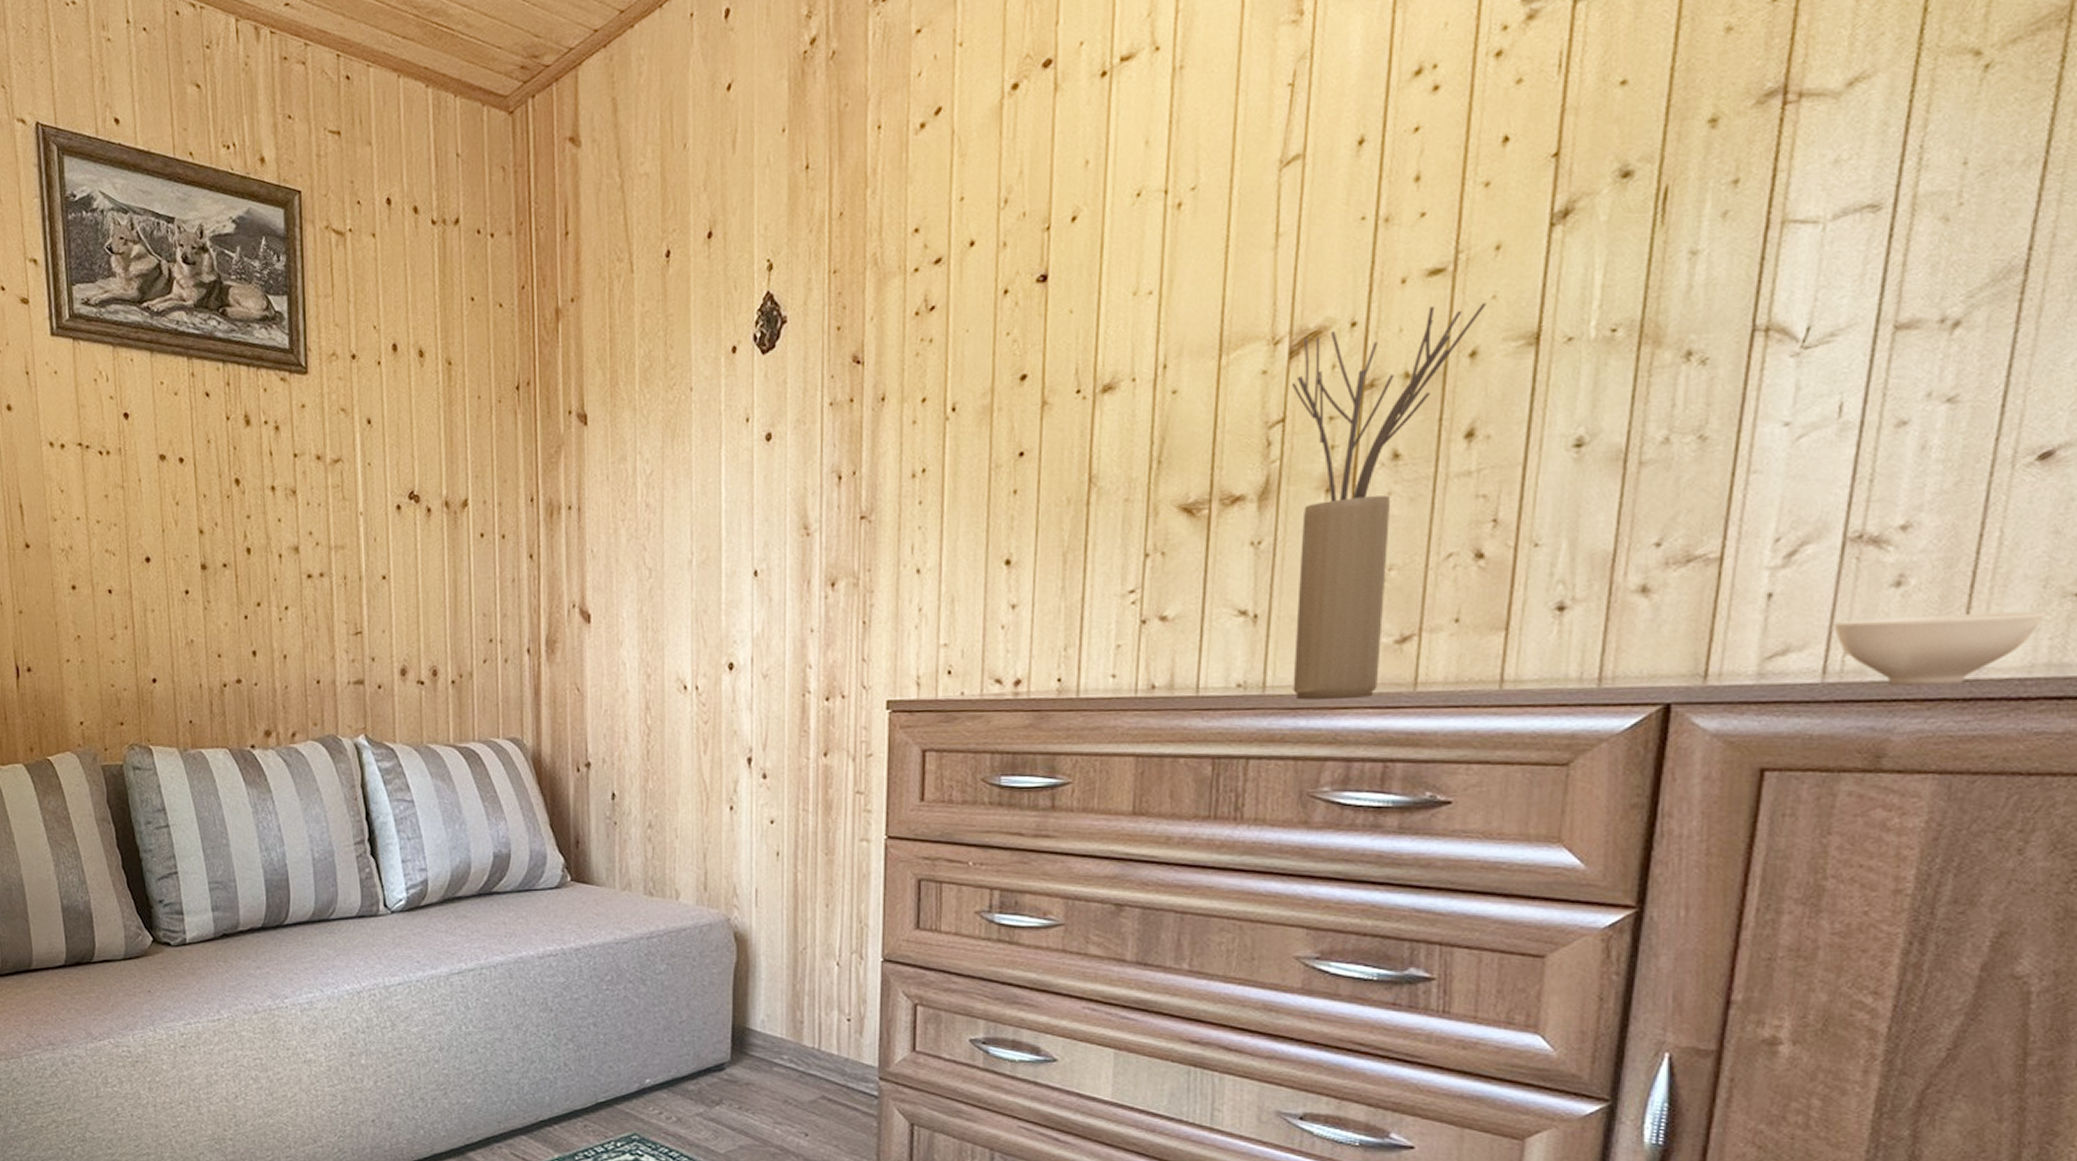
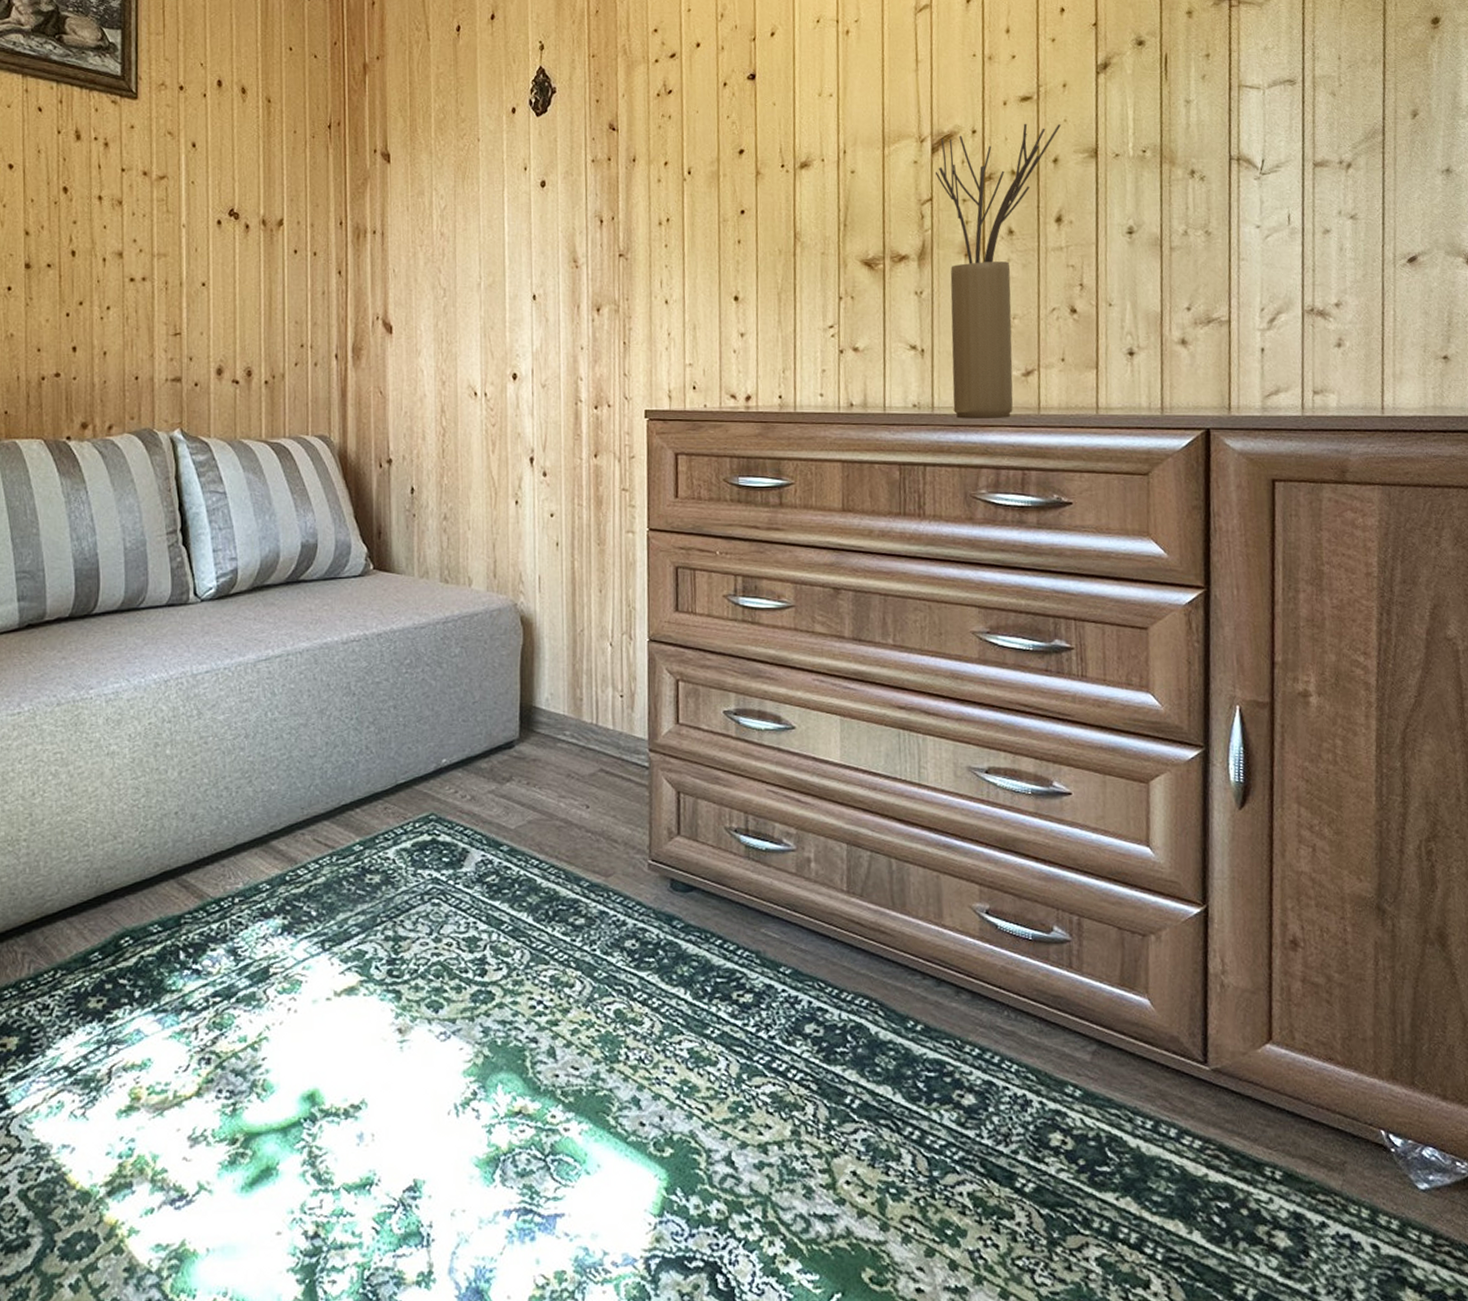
bowl: present [1831,611,2046,687] -> none [1303,368,1428,420]

